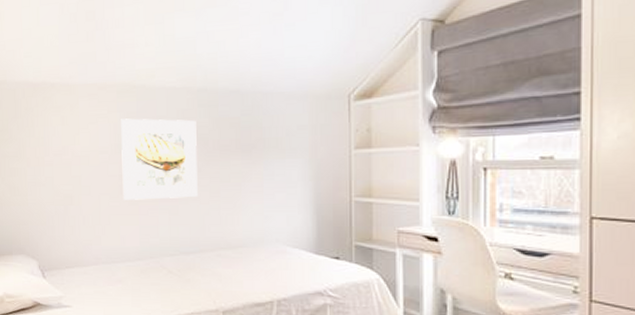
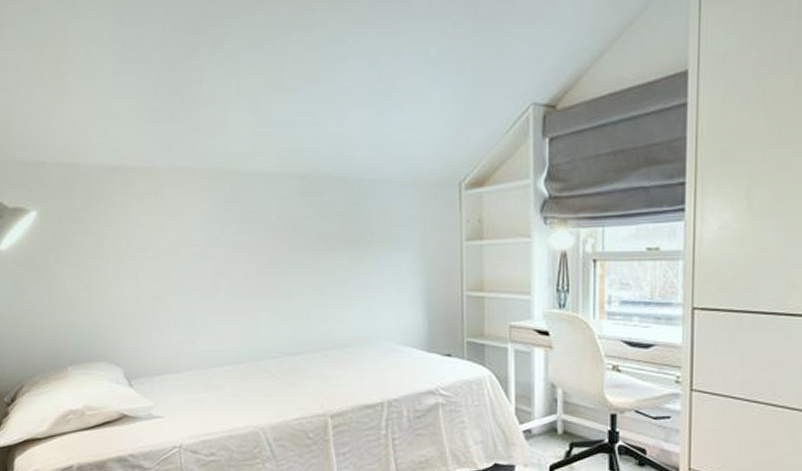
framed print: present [121,118,198,200] -> none [213,207,301,298]

